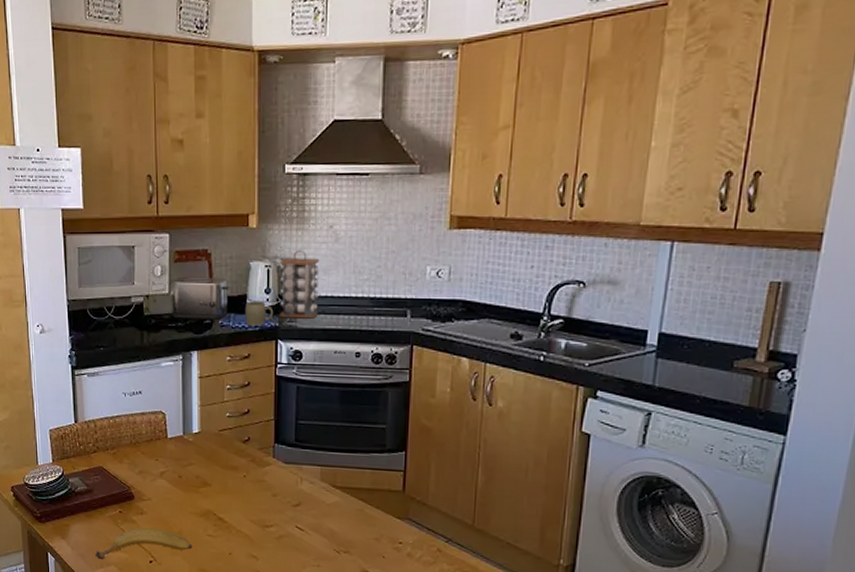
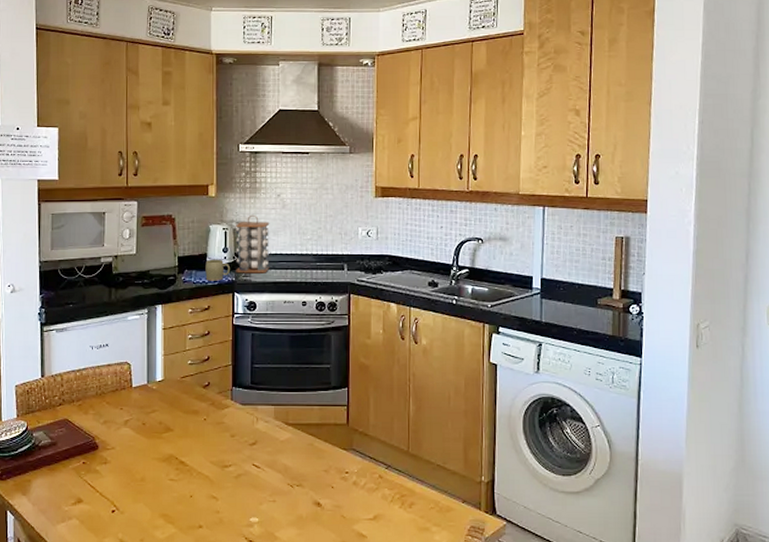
fruit: present [95,527,193,560] -> none [57,476,155,514]
toaster: present [170,276,230,320] -> none [137,238,192,276]

